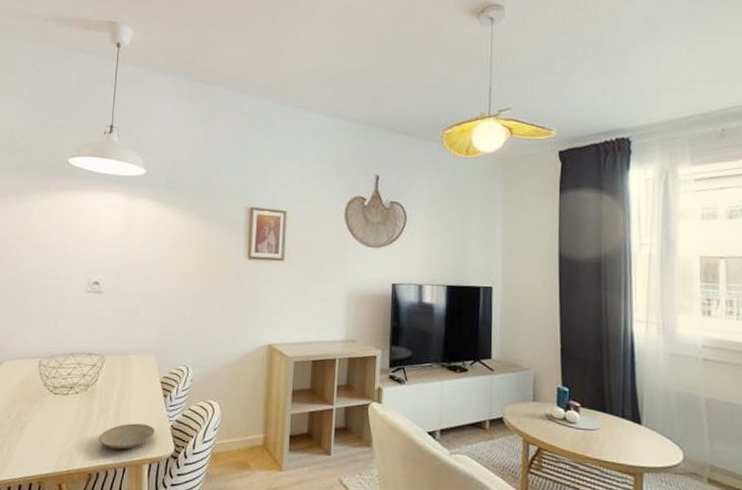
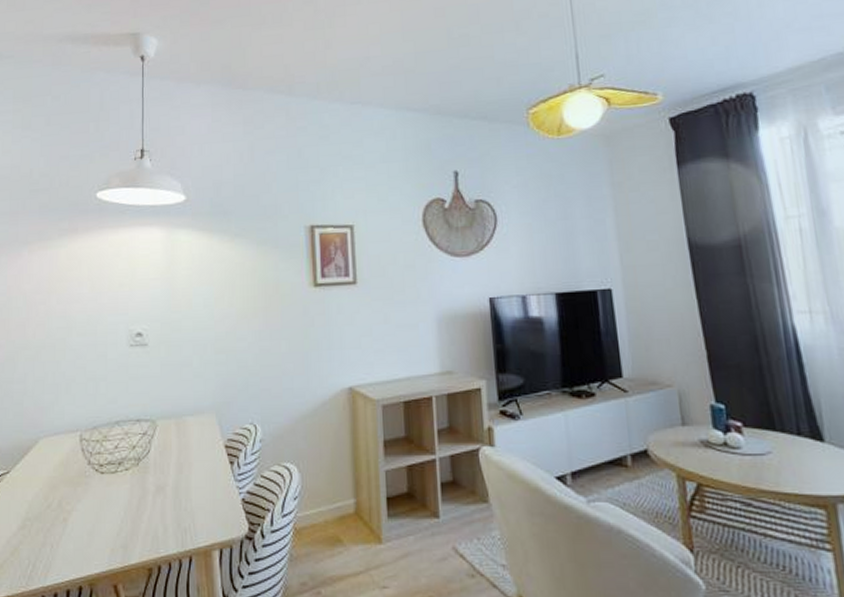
plate: present [98,423,156,449] -> none [157,500,224,534]

